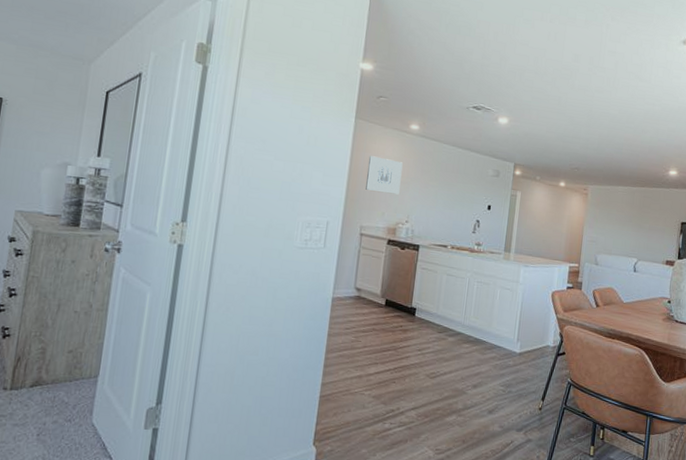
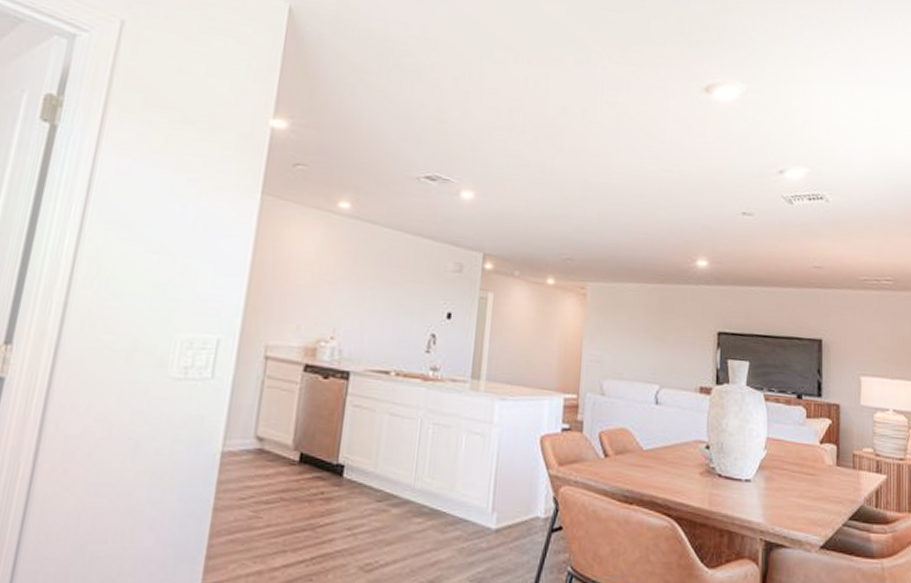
wall art: present [366,156,403,195] -> none [274,245,328,300]

